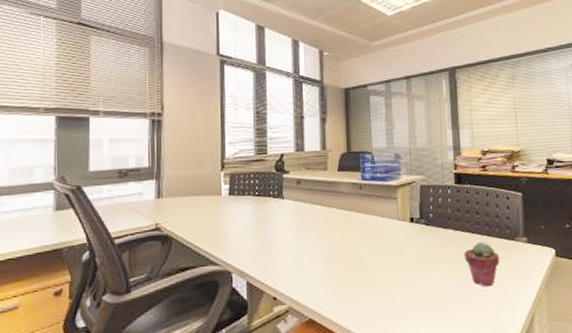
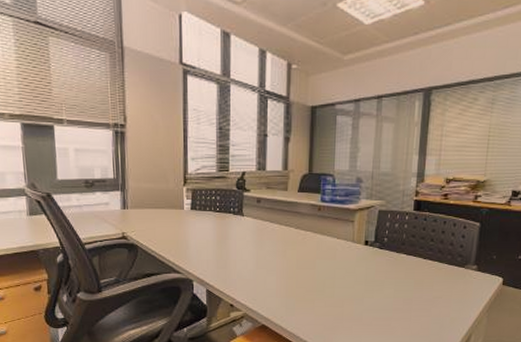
potted succulent: present [464,241,500,287] -> none [413,267,448,308]

